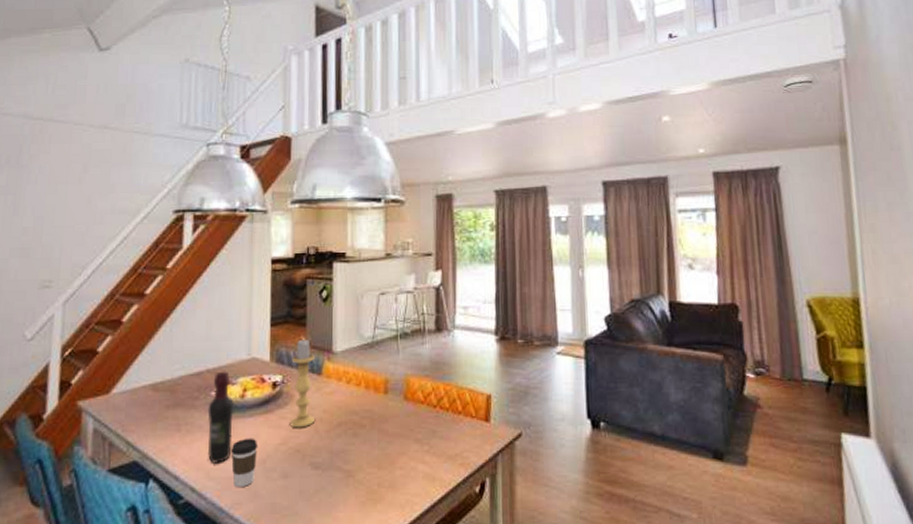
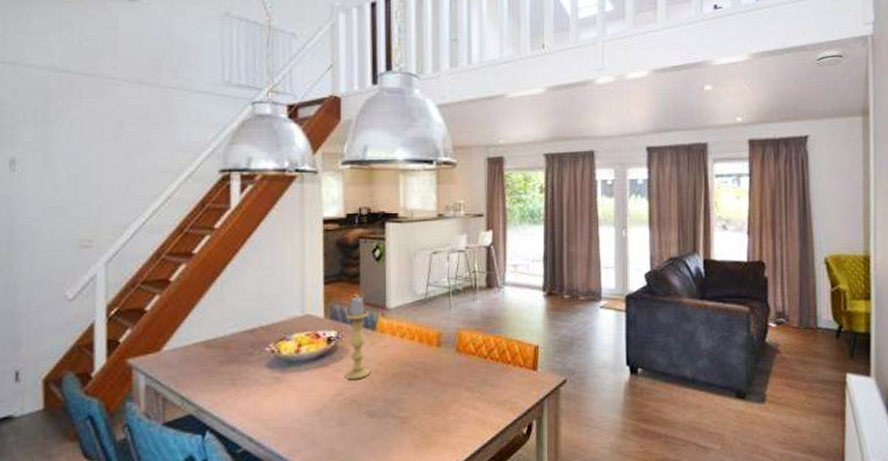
wine bottle: present [207,371,235,463] -> none [262,327,290,415]
coffee cup: present [230,438,258,488] -> none [287,390,315,437]

